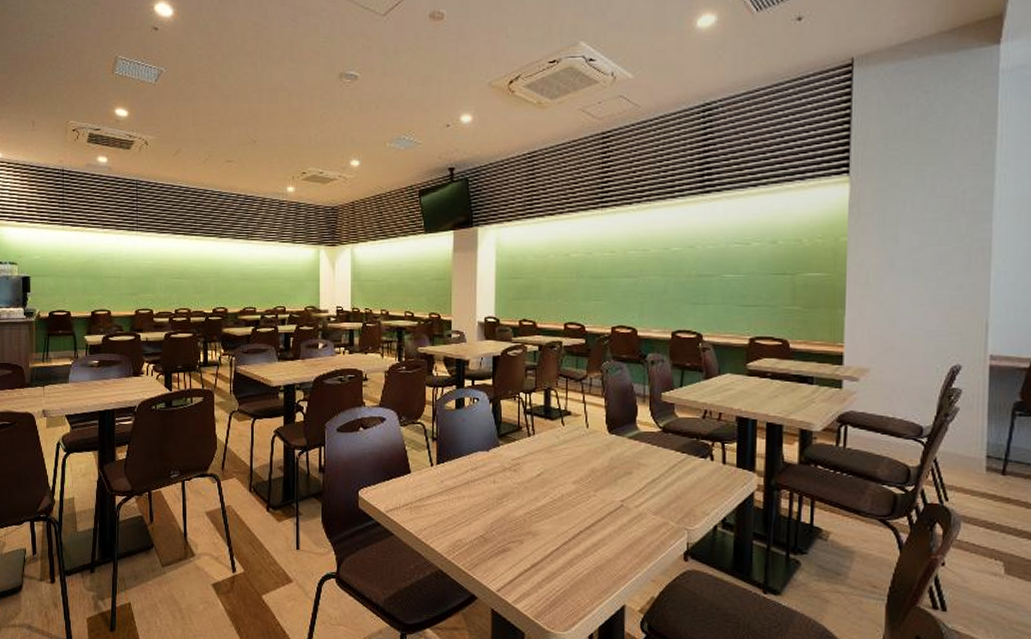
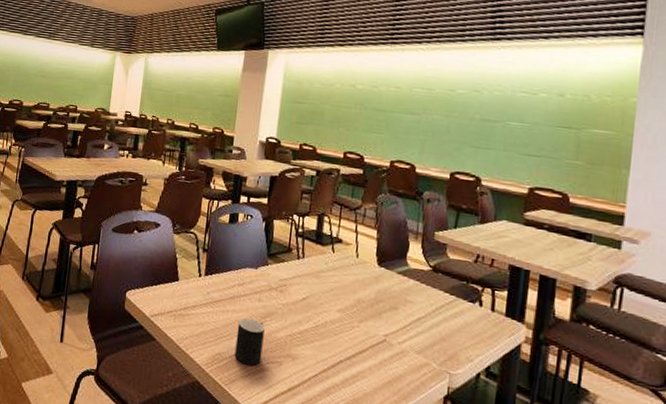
cup: none [475,501,502,548] -> present [234,318,265,366]

